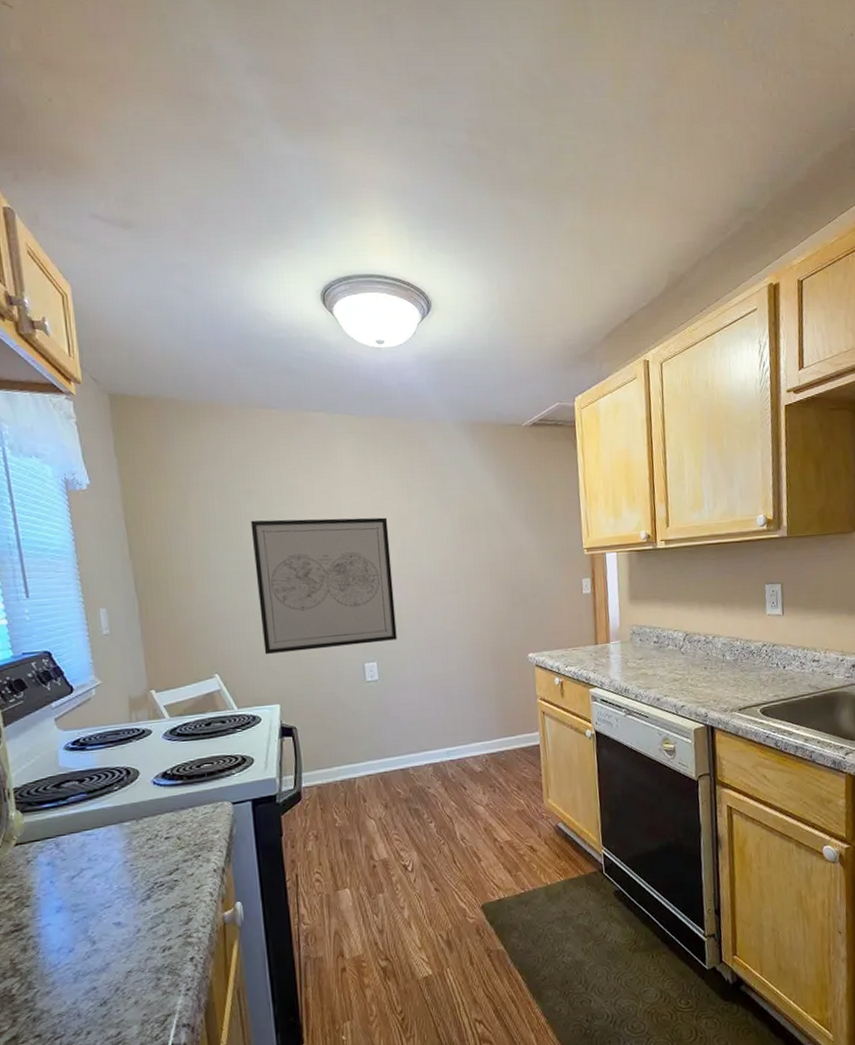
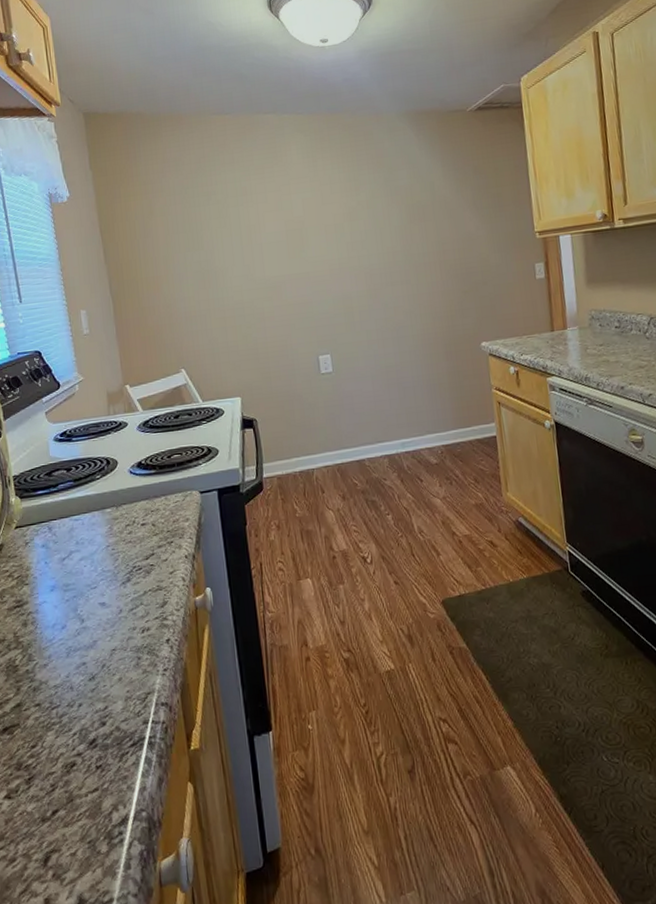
wall art: present [250,517,397,655] -> none [209,211,350,350]

